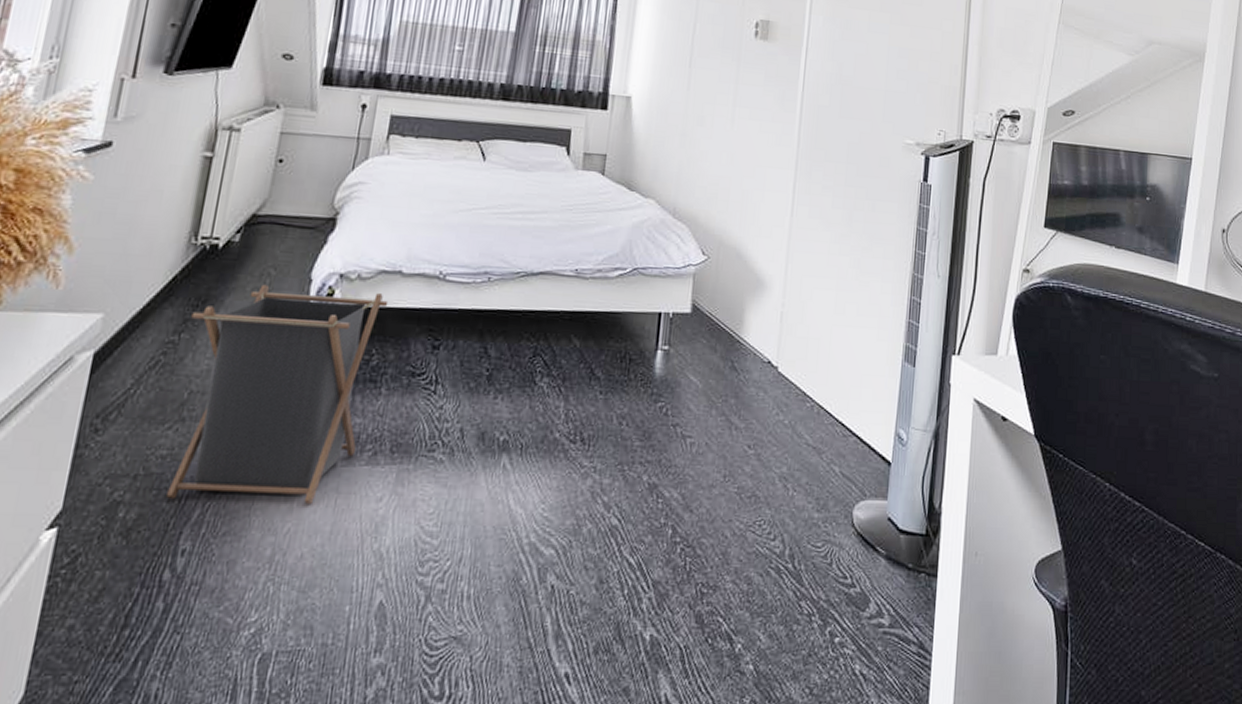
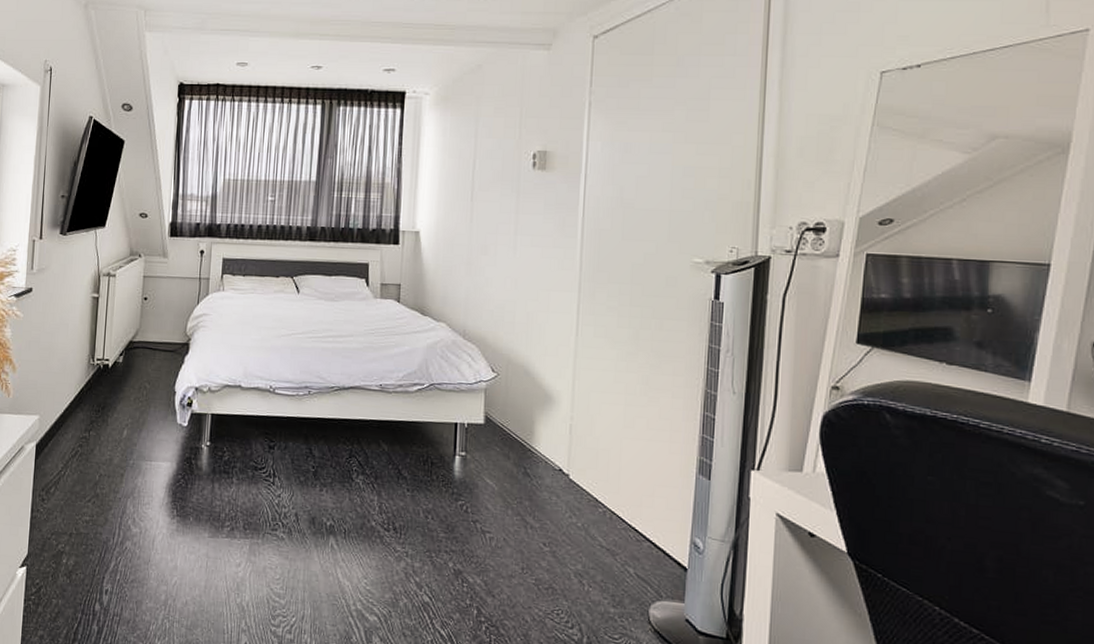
laundry basket: present [167,284,389,504] -> none [92,395,233,564]

